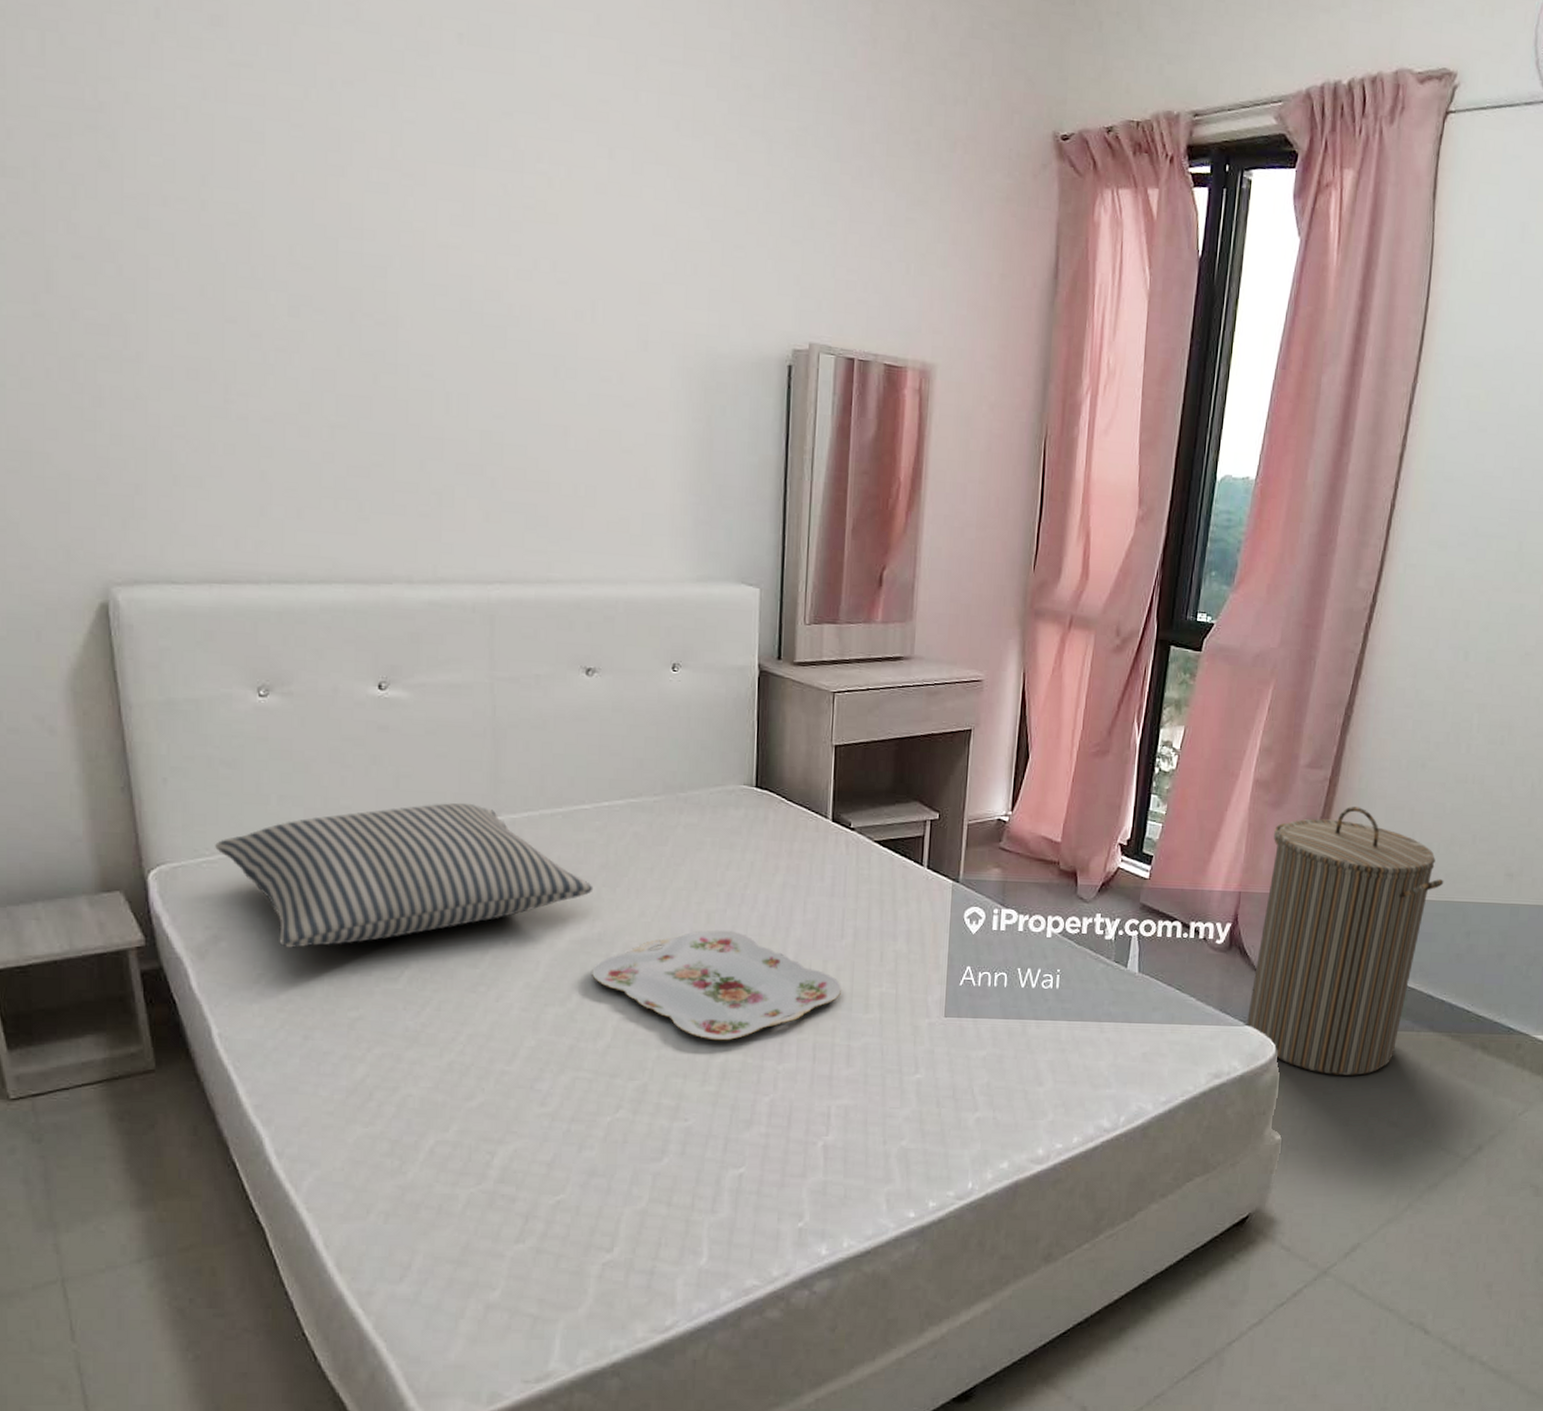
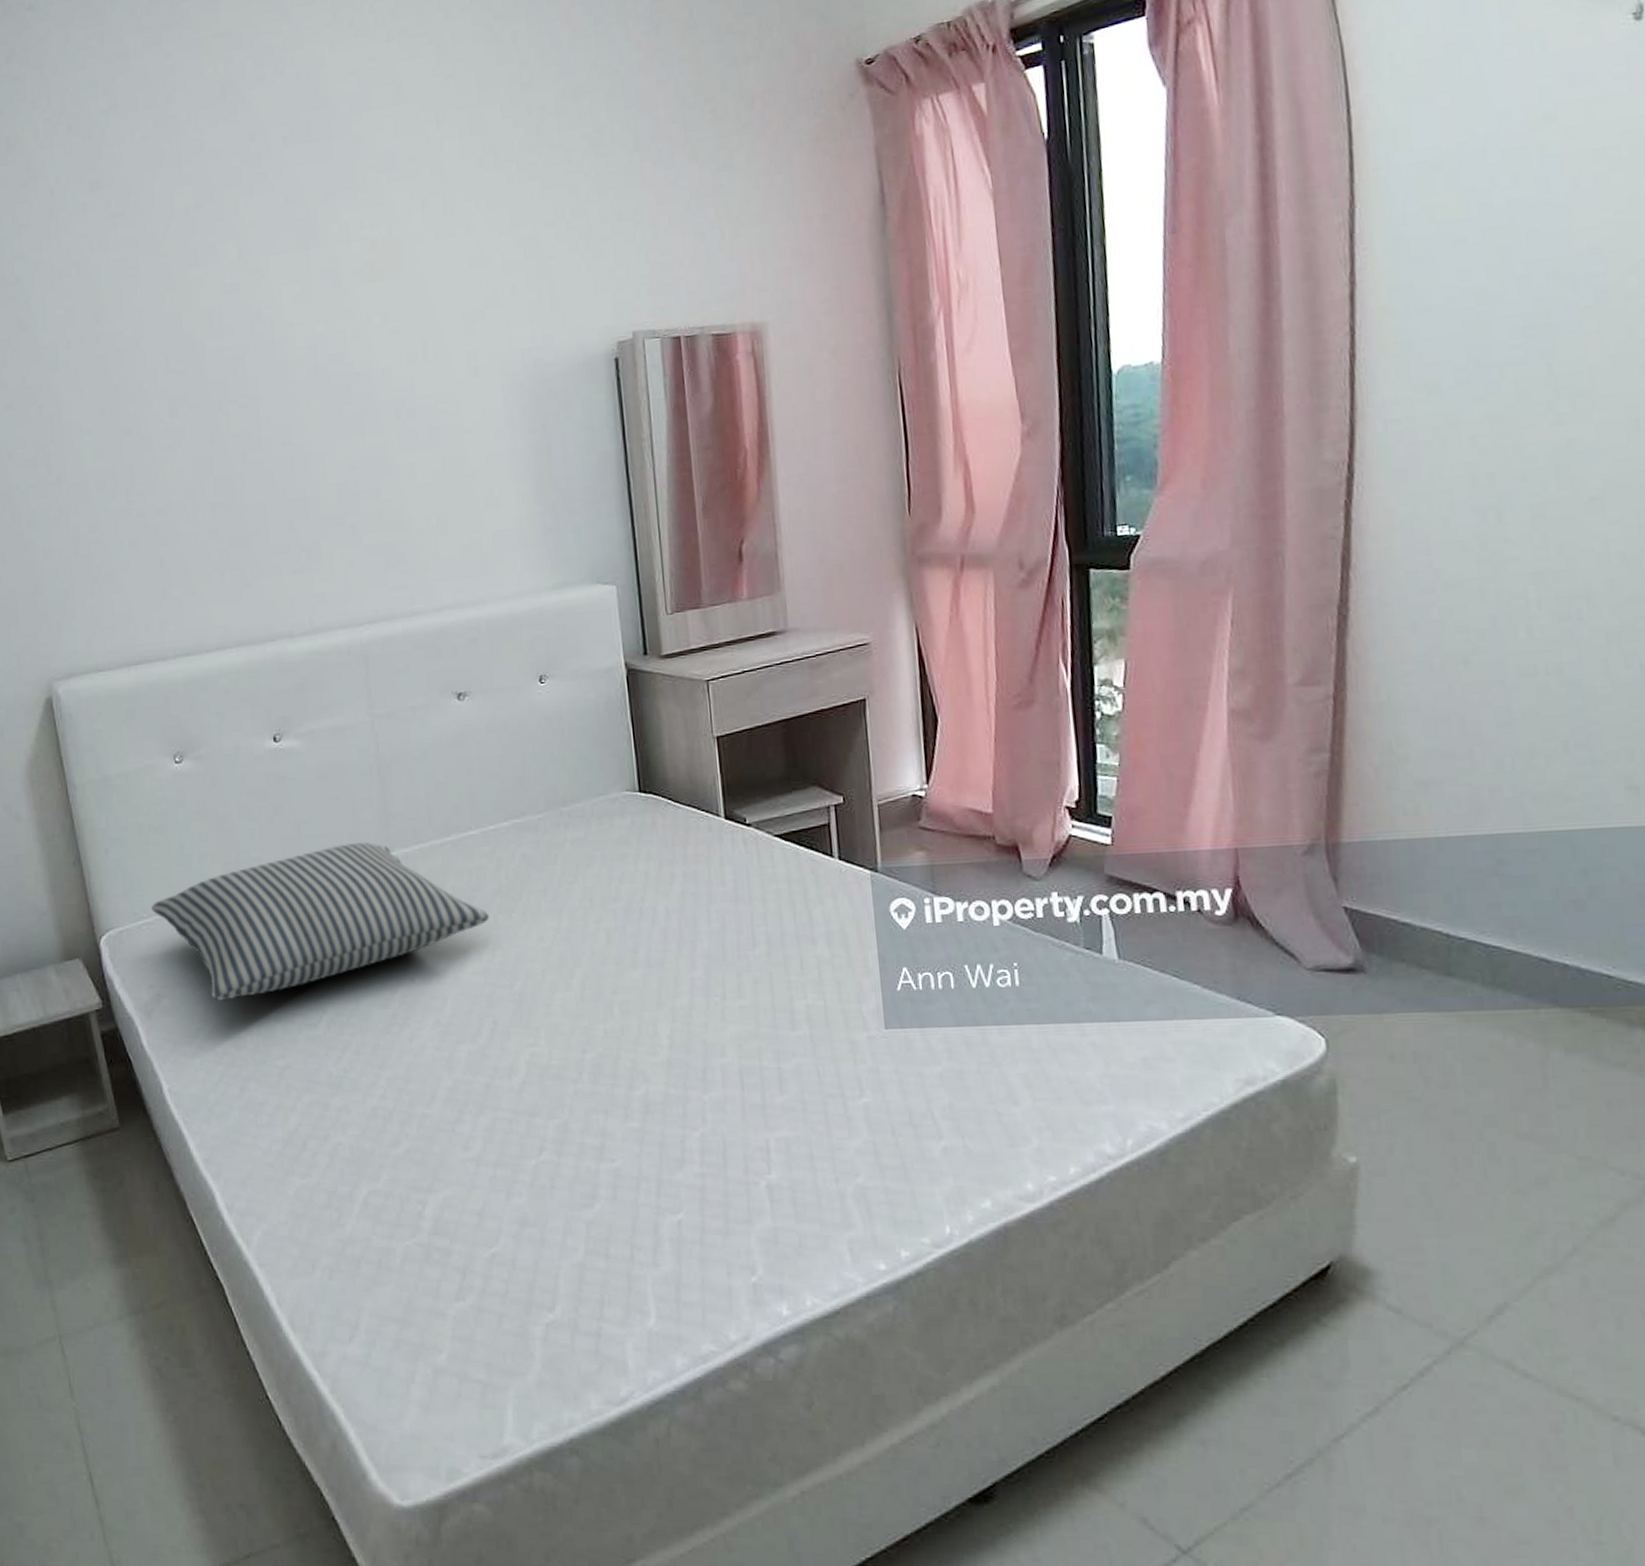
serving tray: present [592,930,841,1041] -> none [498,948,762,1071]
laundry hamper: present [1247,806,1444,1076] -> none [1268,725,1532,1074]

